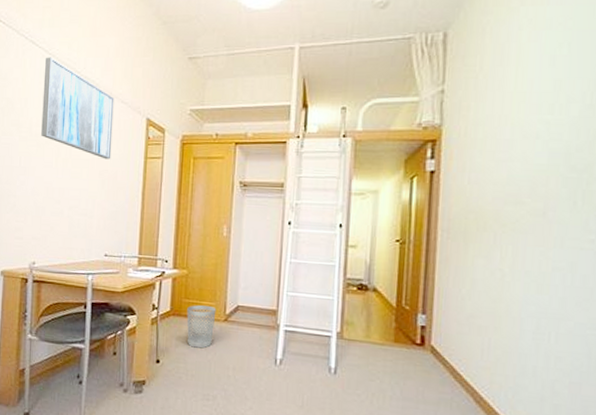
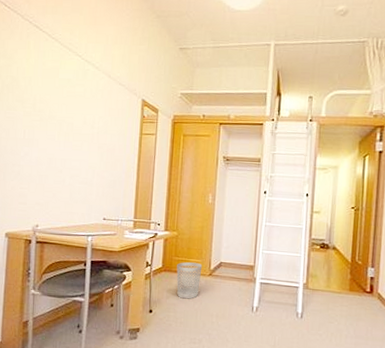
wall art: present [41,57,114,160] -> none [44,40,113,135]

